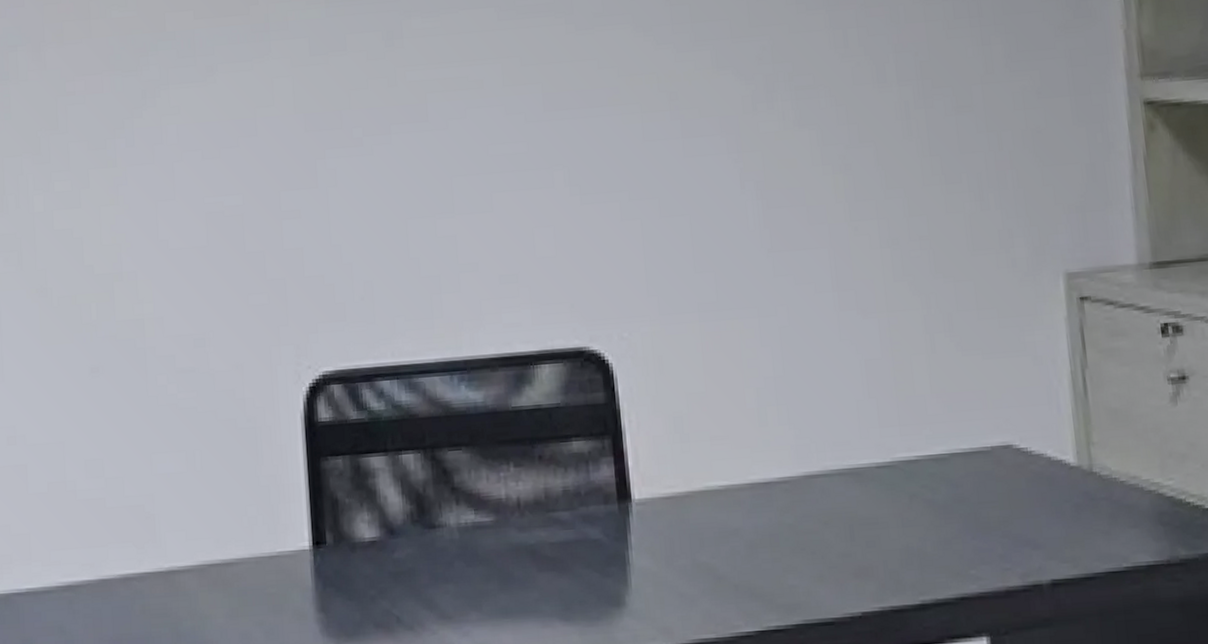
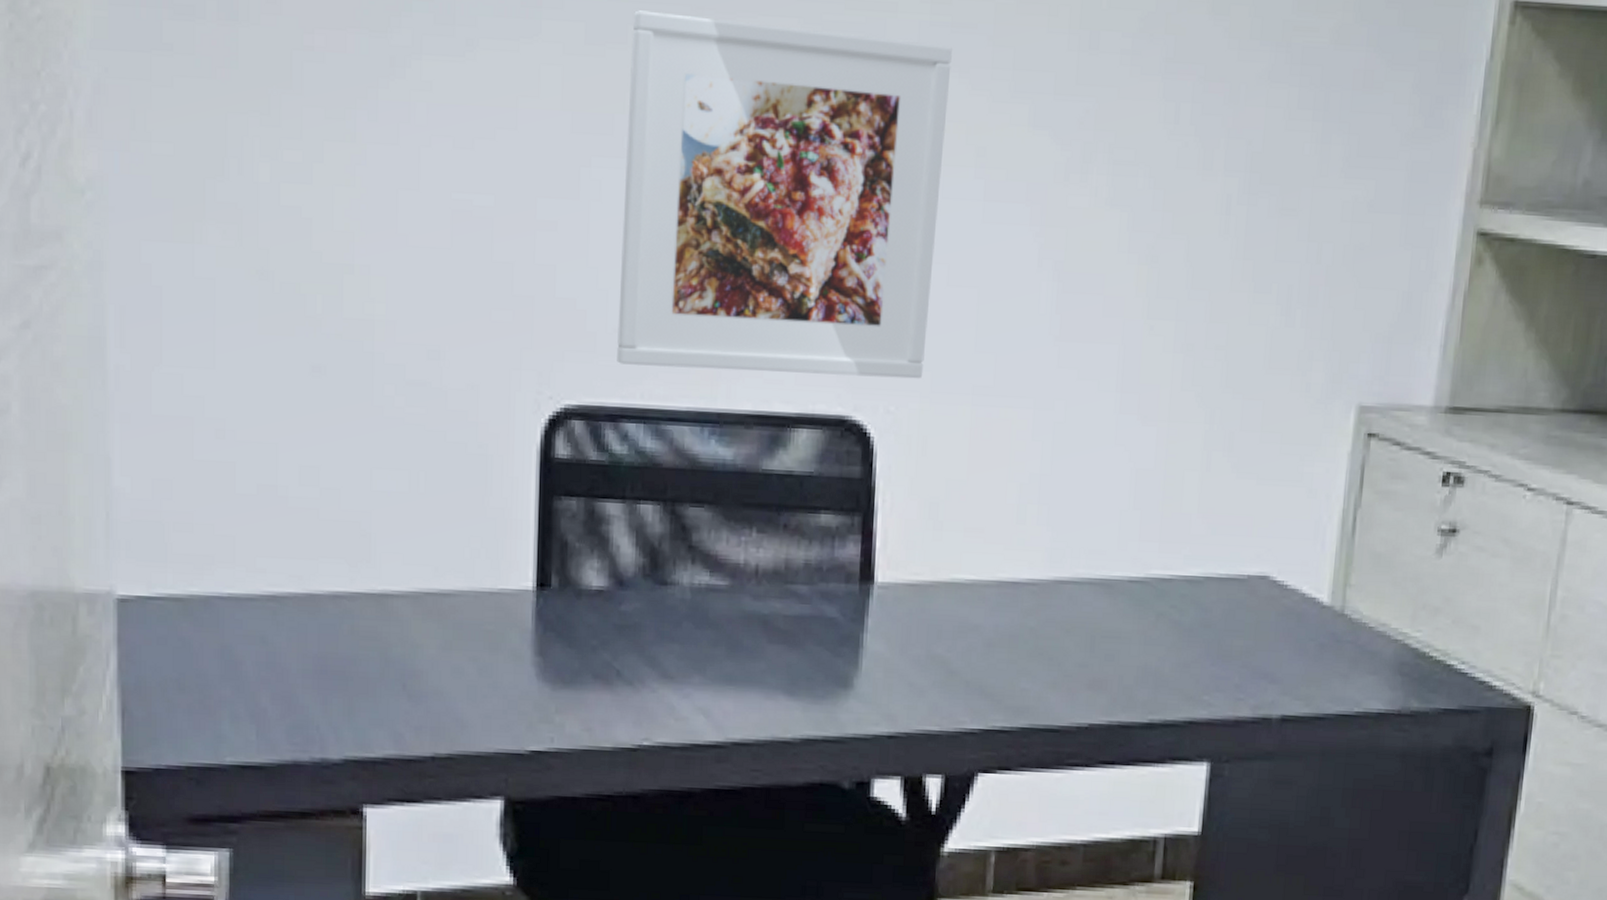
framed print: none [350,11,650,328] -> present [617,10,952,379]

